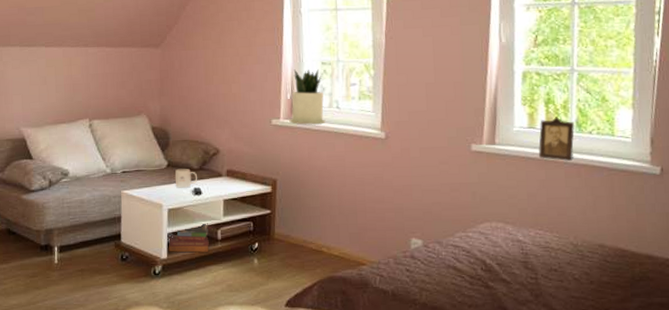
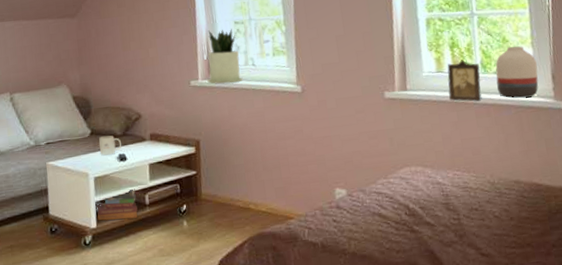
vase: none [590,106,636,161] -> present [495,46,539,99]

